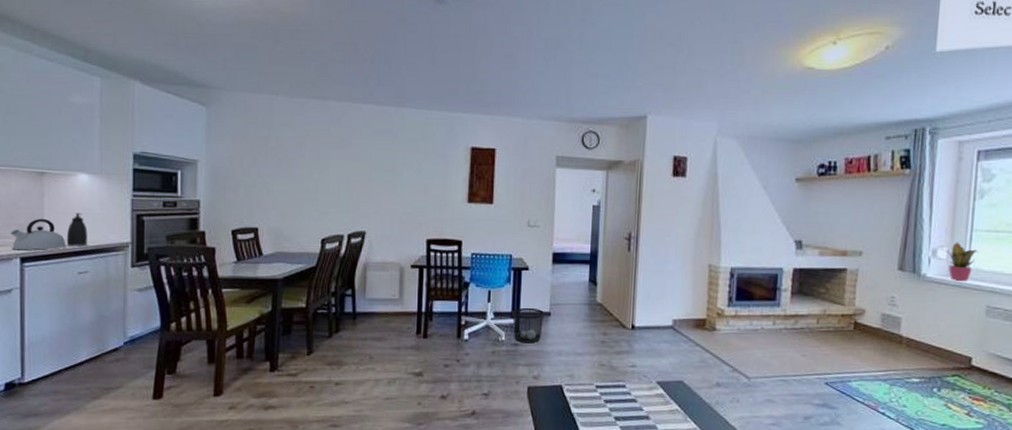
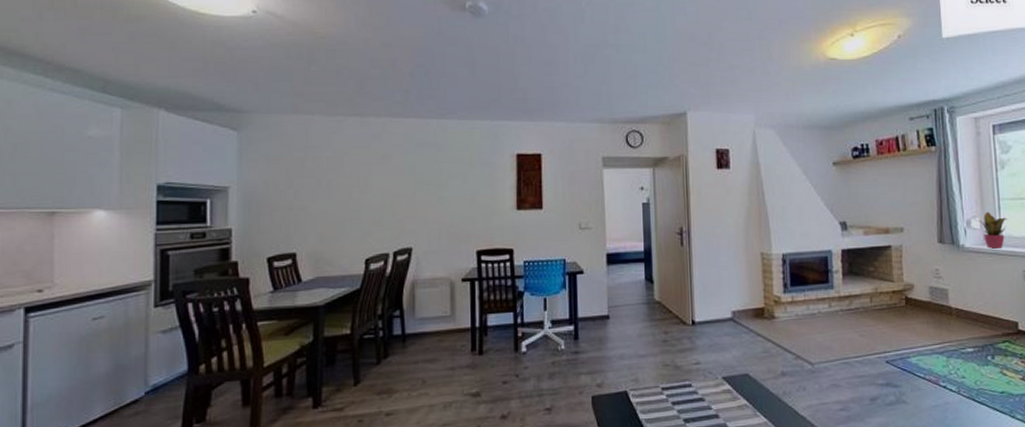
kettle: present [11,218,67,251] -> none [14,262,81,300]
soap dispenser: present [66,213,88,247] -> none [79,253,104,290]
waste bin: present [512,307,544,344] -> none [570,312,603,350]

